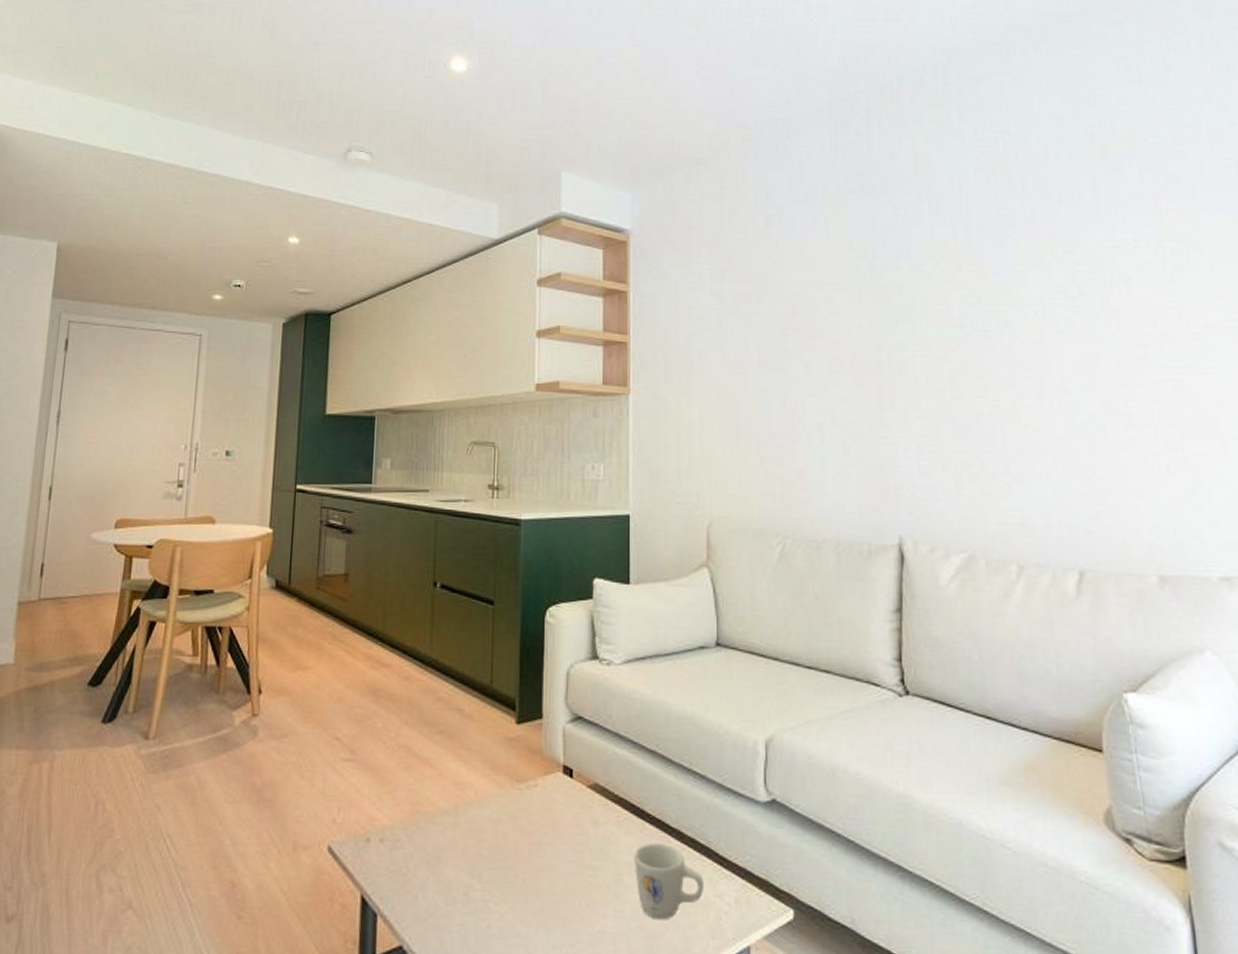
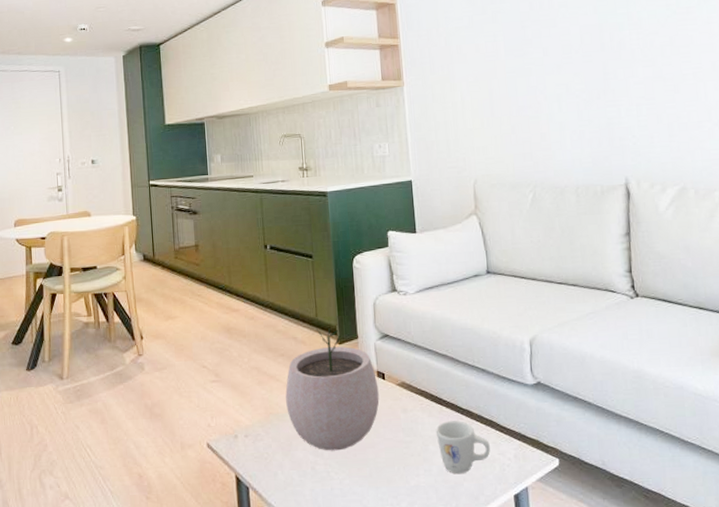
plant pot: none [439,699,563,872] -> present [285,327,380,451]

